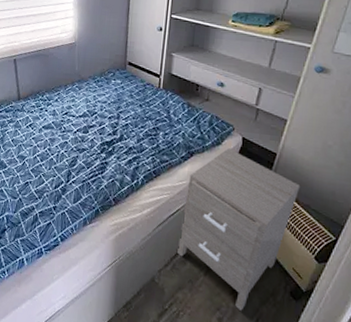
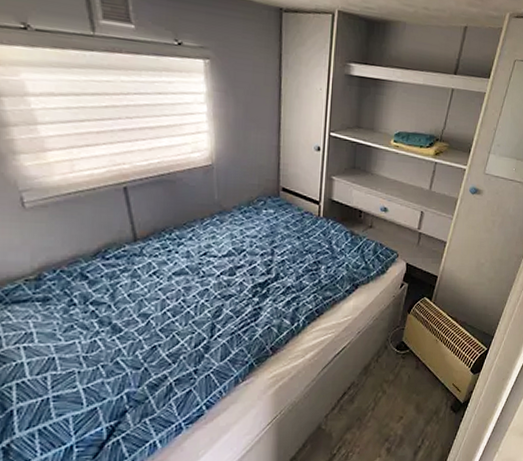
nightstand: present [177,148,301,311] -> none [345,276,459,436]

